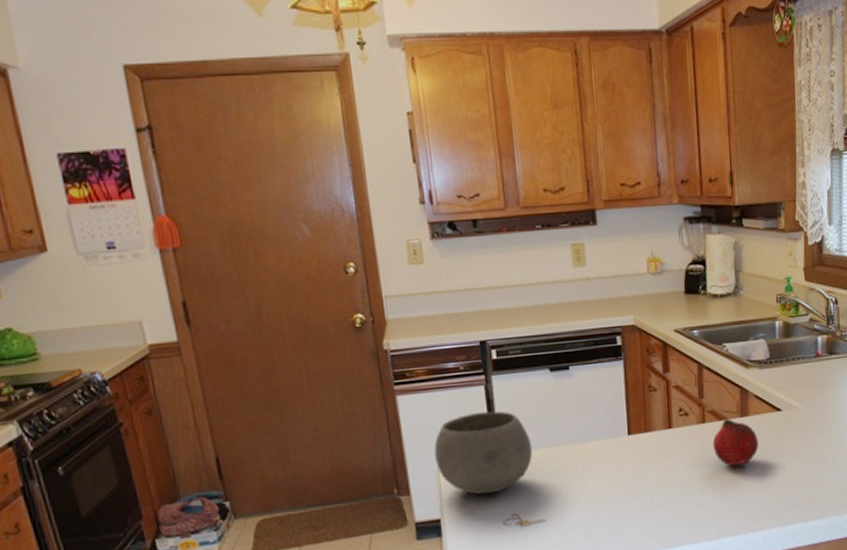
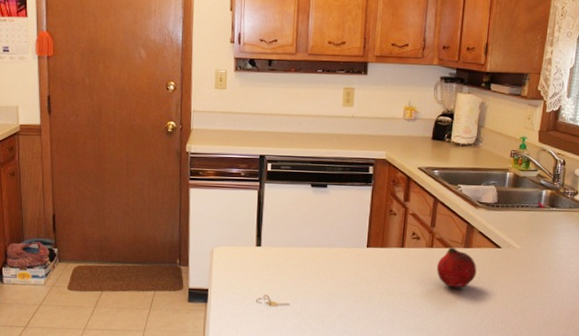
bowl: present [434,411,533,495] -> none [211,211,288,276]

